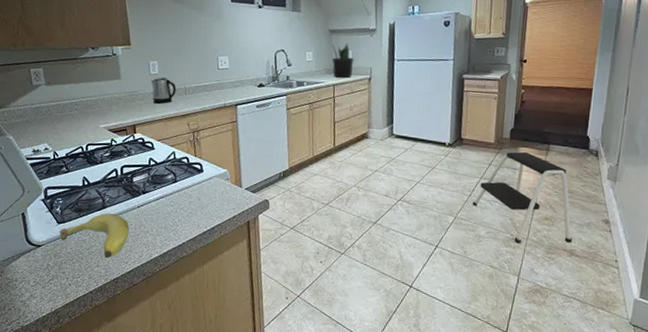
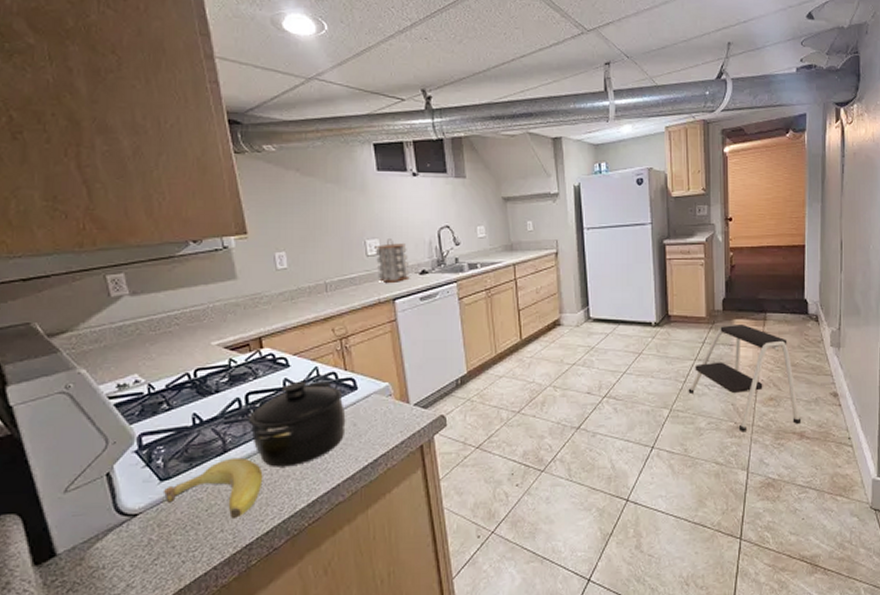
saucepan: none [122,161,193,225] -> present [249,381,346,467]
kettle: present [151,77,176,105] -> none [278,273,313,308]
spice rack: none [225,57,250,92] -> present [375,239,410,282]
planter: present [332,44,354,78] -> none [507,213,536,255]

